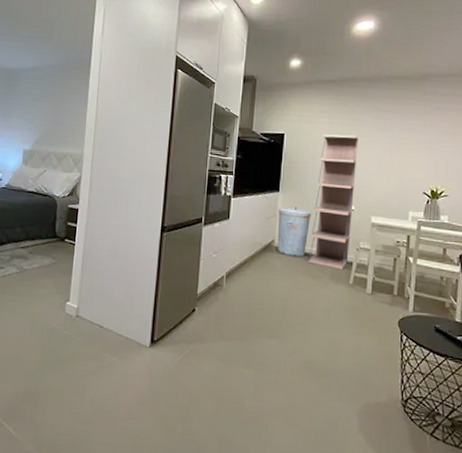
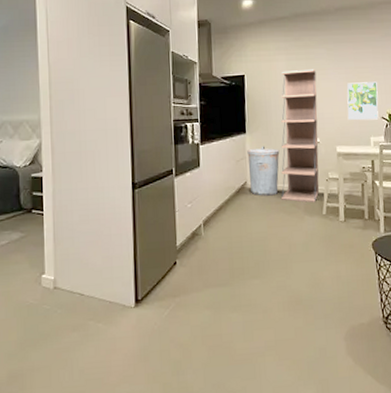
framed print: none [386,153,422,195] -> present [347,82,379,120]

